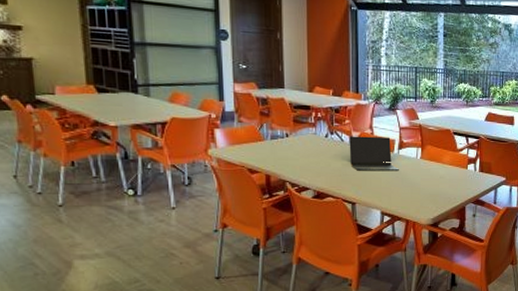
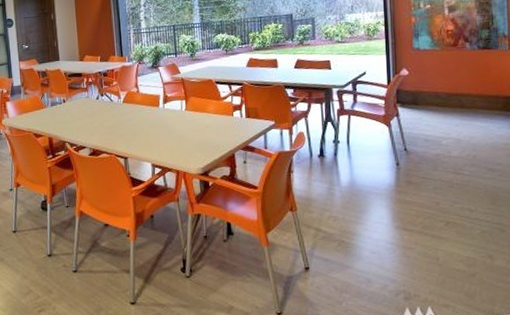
laptop: present [349,136,399,172] -> none [117,93,166,128]

